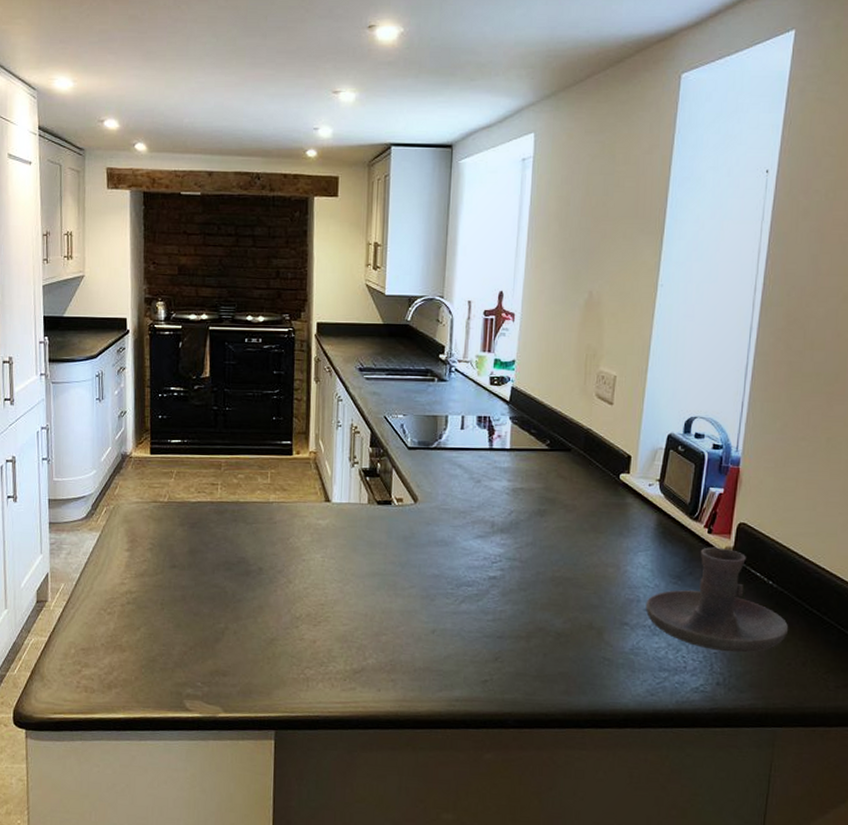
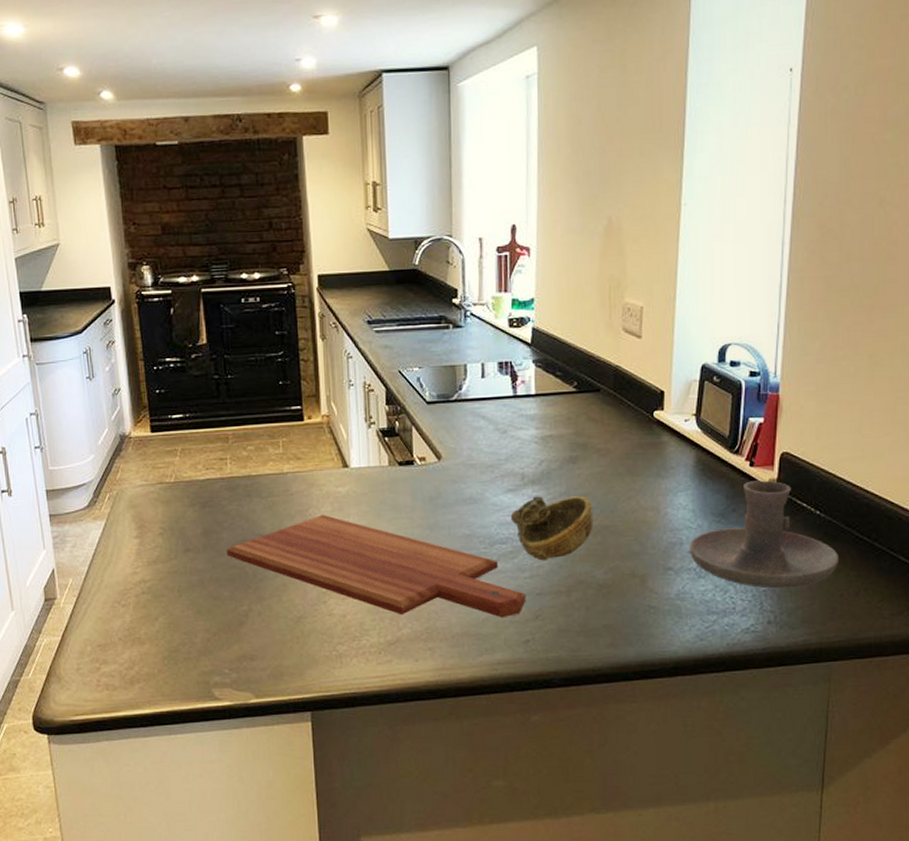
cutting board: none [210,544,488,657] -> present [227,515,526,618]
decorative bowl: none [478,544,557,606] -> present [510,496,594,561]

